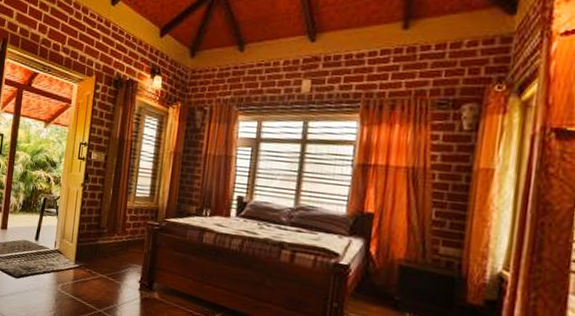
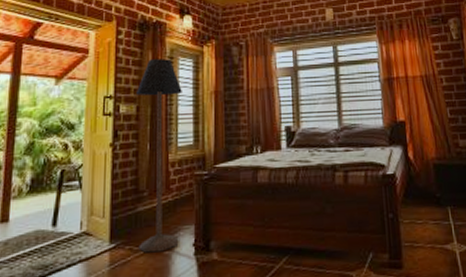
floor lamp: none [96,114,145,281] -> present [137,59,182,253]

